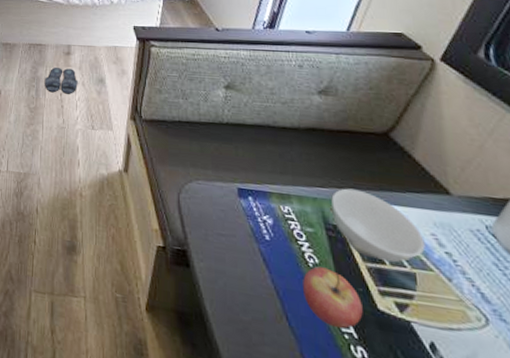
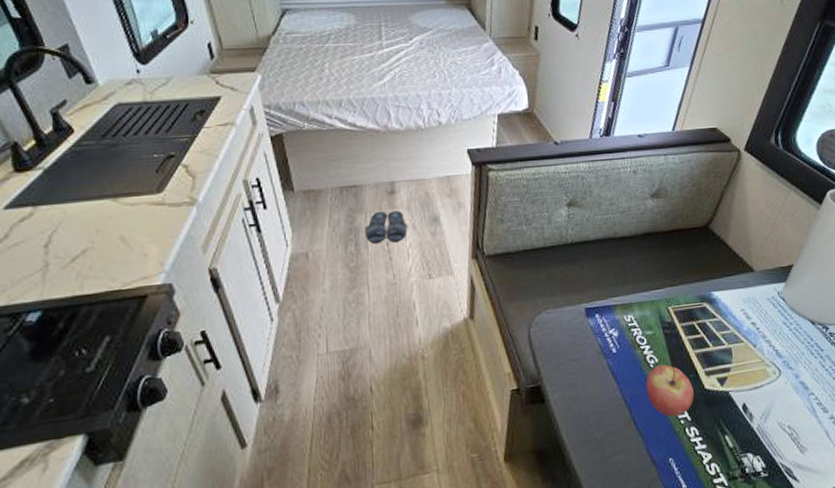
bowl: present [331,188,425,263] -> none [666,284,738,345]

